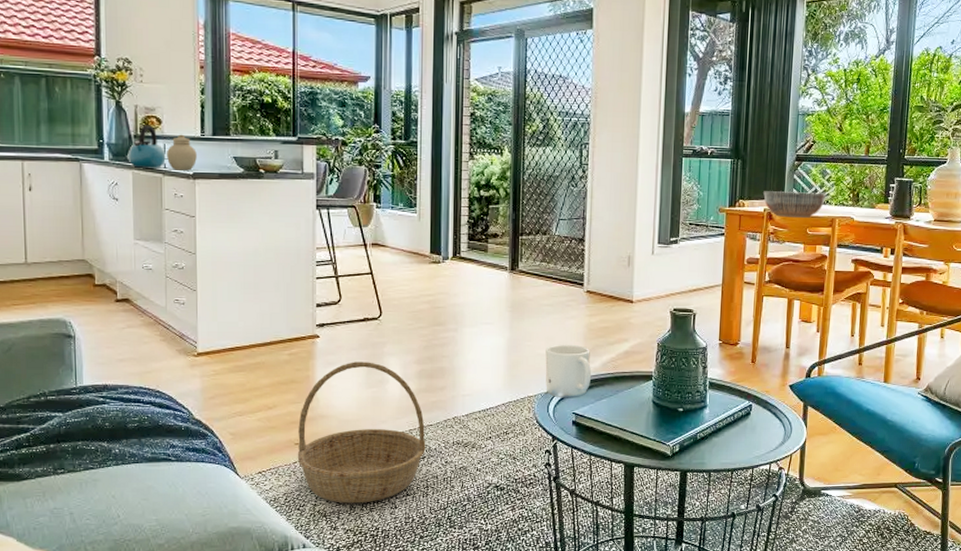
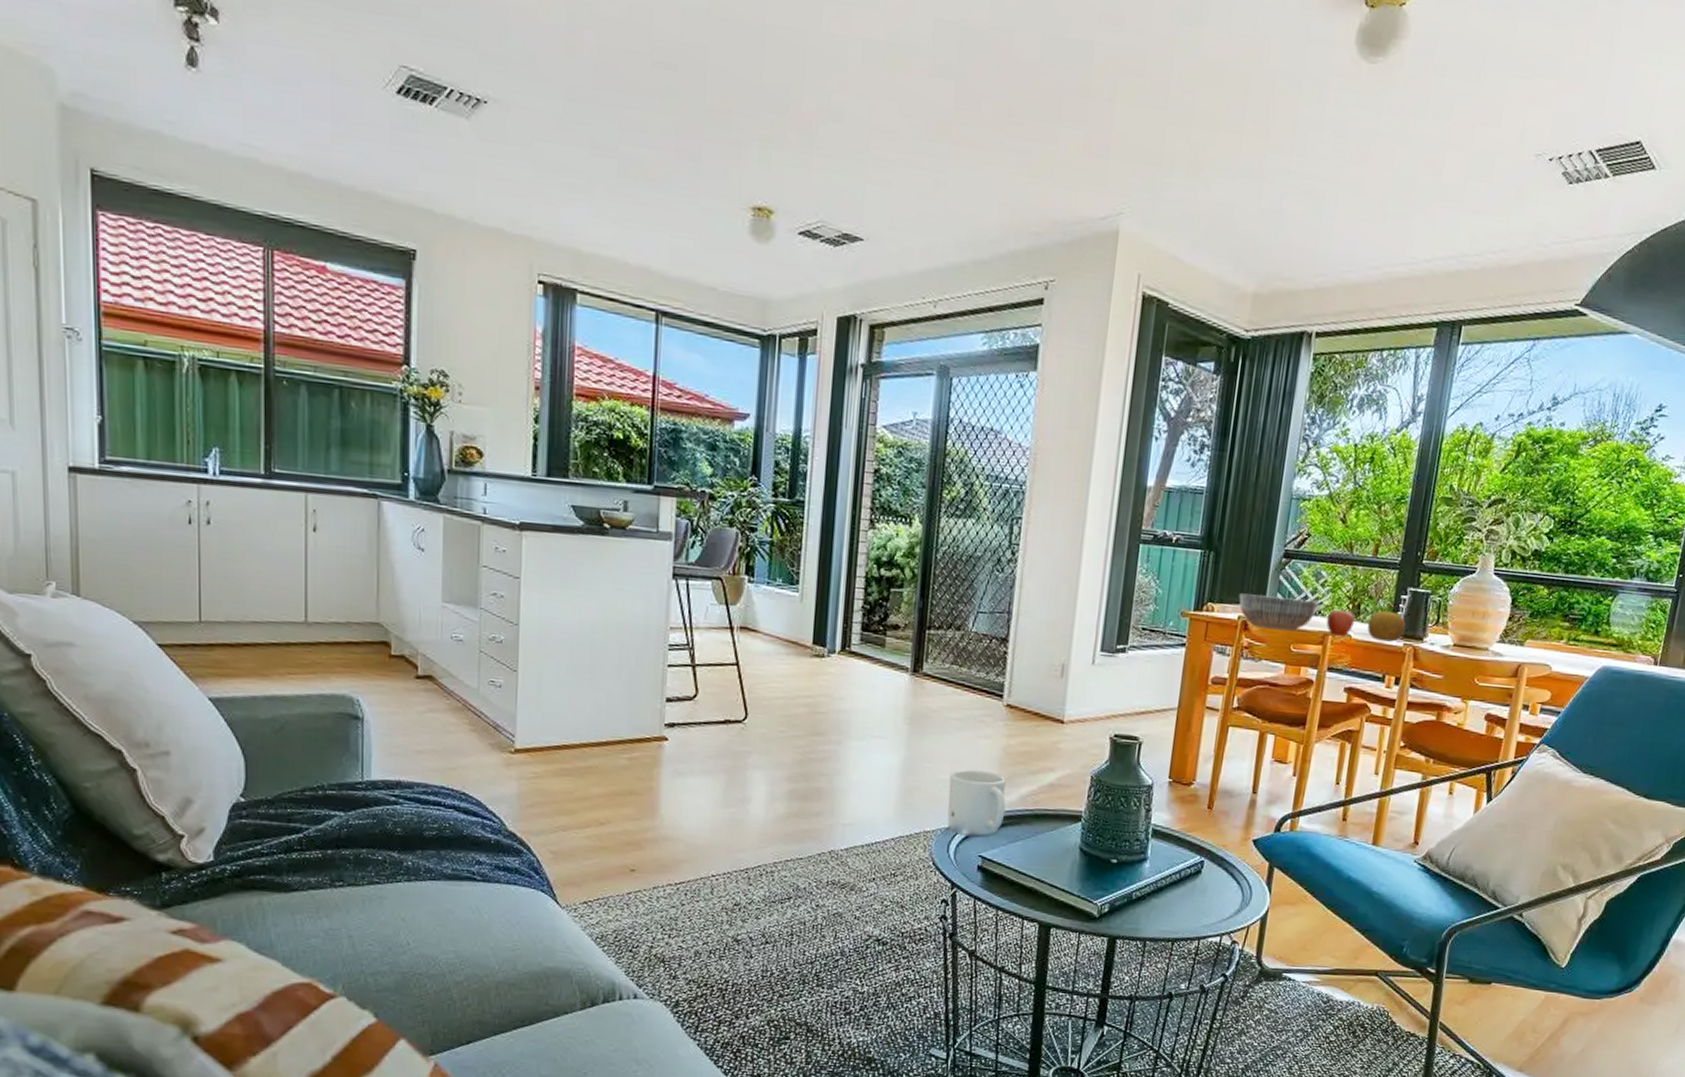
kettle: present [127,125,166,168] -> none [438,457,486,514]
jar: present [167,134,197,172] -> none [488,472,526,520]
basket: present [297,362,426,504] -> none [632,773,794,949]
fruit: none [833,197,855,220] -> present [1326,608,1355,637]
fruit: none [866,197,896,221] -> present [1367,610,1406,642]

